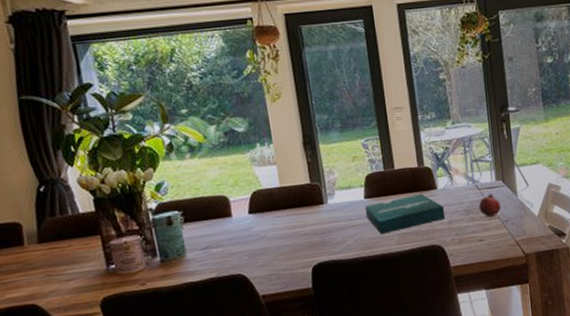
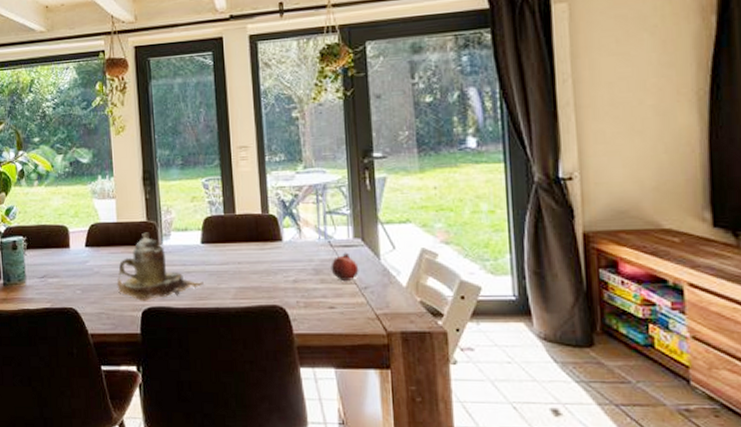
teapot: none [284,193,369,259] -> present [117,232,204,302]
pizza box: present [364,193,446,235] -> none [200,244,291,286]

